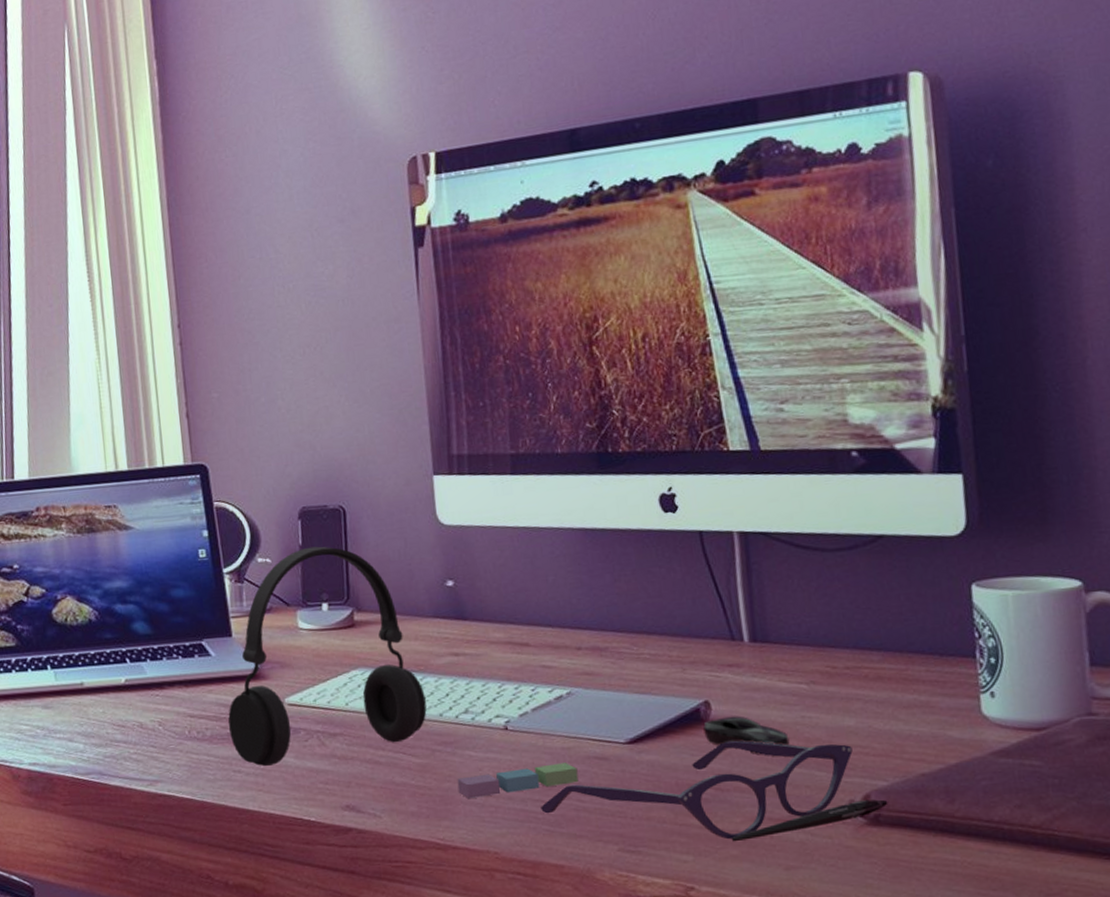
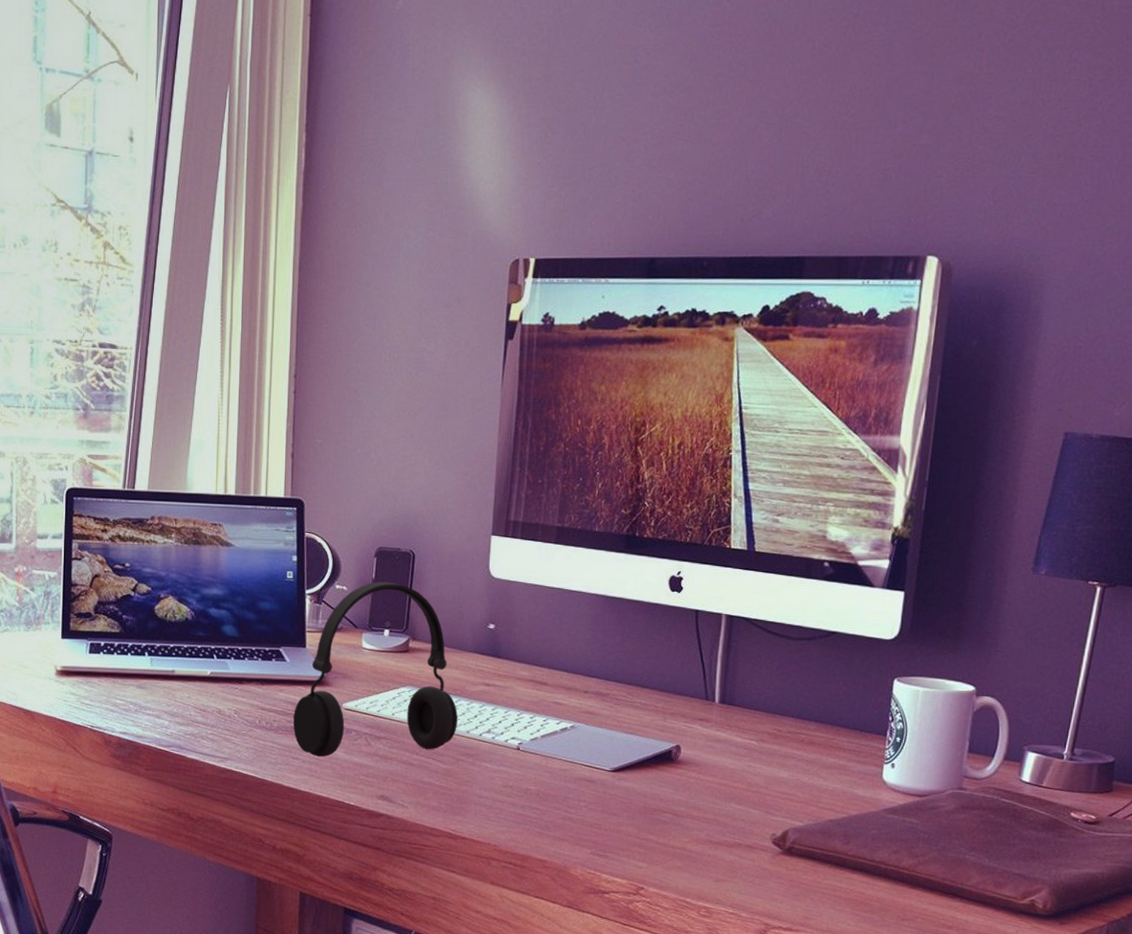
sticky notes: present [457,763,579,798] -> none [472,780,569,801]
eyeglasses: present [541,740,853,840] -> none [536,778,782,854]
computer mouse: present [703,716,790,755] -> none [672,759,736,792]
pen: present [731,799,888,842] -> none [678,835,801,857]

